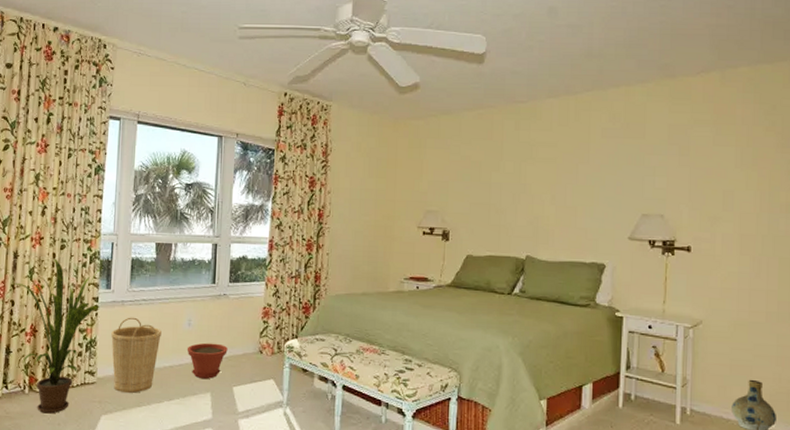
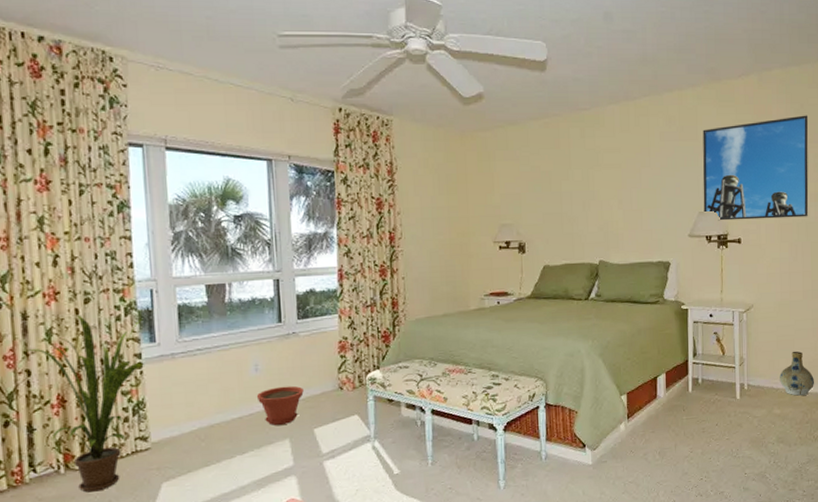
basket: present [111,317,161,393] -> none [163,370,225,454]
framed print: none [647,117,782,230] -> present [703,115,809,221]

